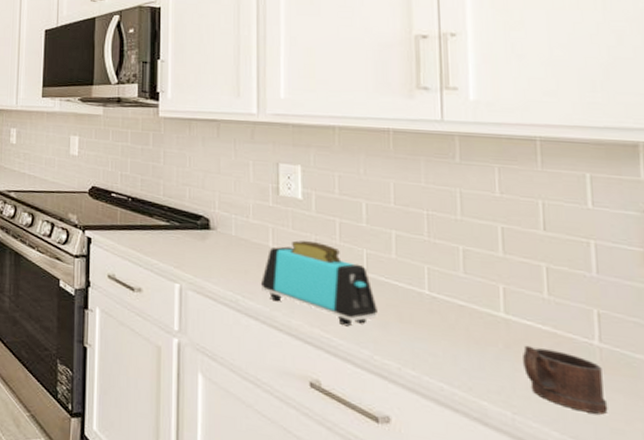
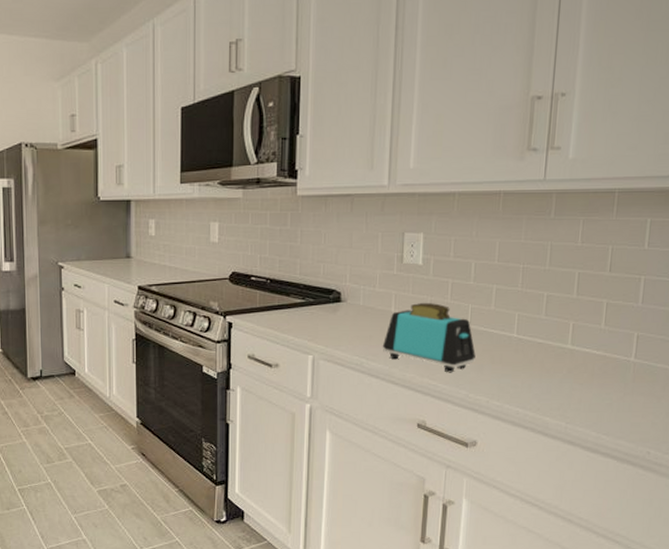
mug: present [522,345,608,415] -> none [578,368,633,414]

